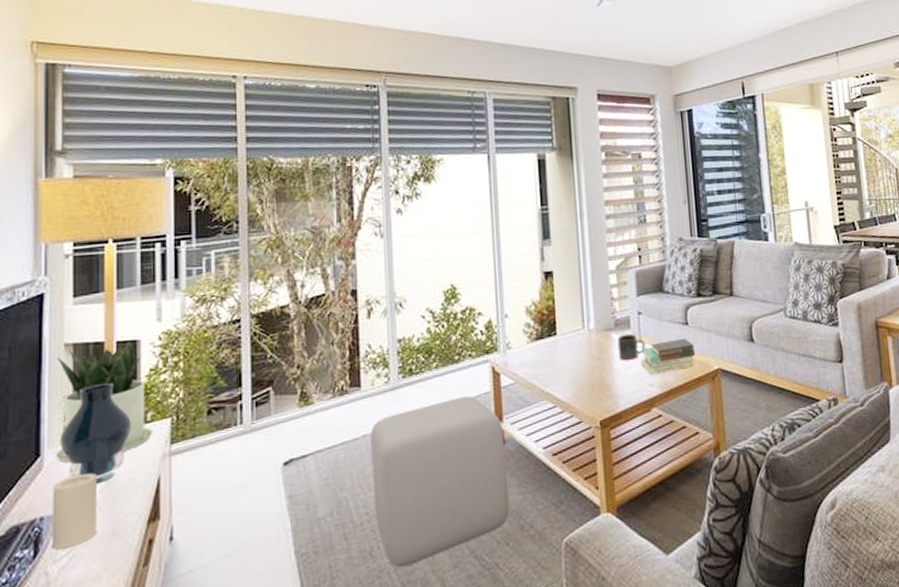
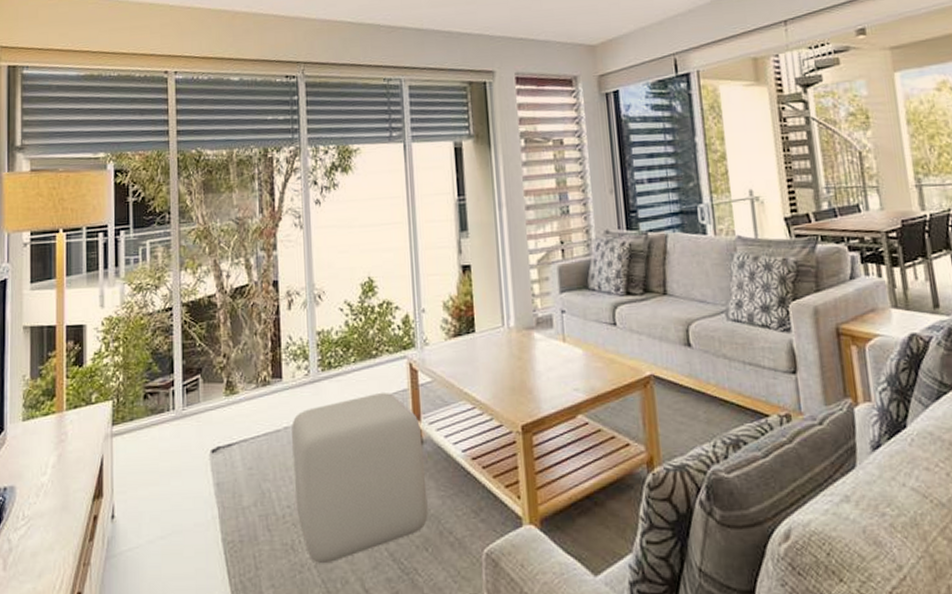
candle: present [52,473,97,550] -> none [14,449,50,520]
planter: present [54,340,154,464] -> none [15,325,97,438]
vase: present [59,382,131,484] -> none [19,364,79,460]
mug: present [617,334,646,361] -> none [539,334,570,363]
books: present [640,338,696,375] -> none [564,339,625,379]

